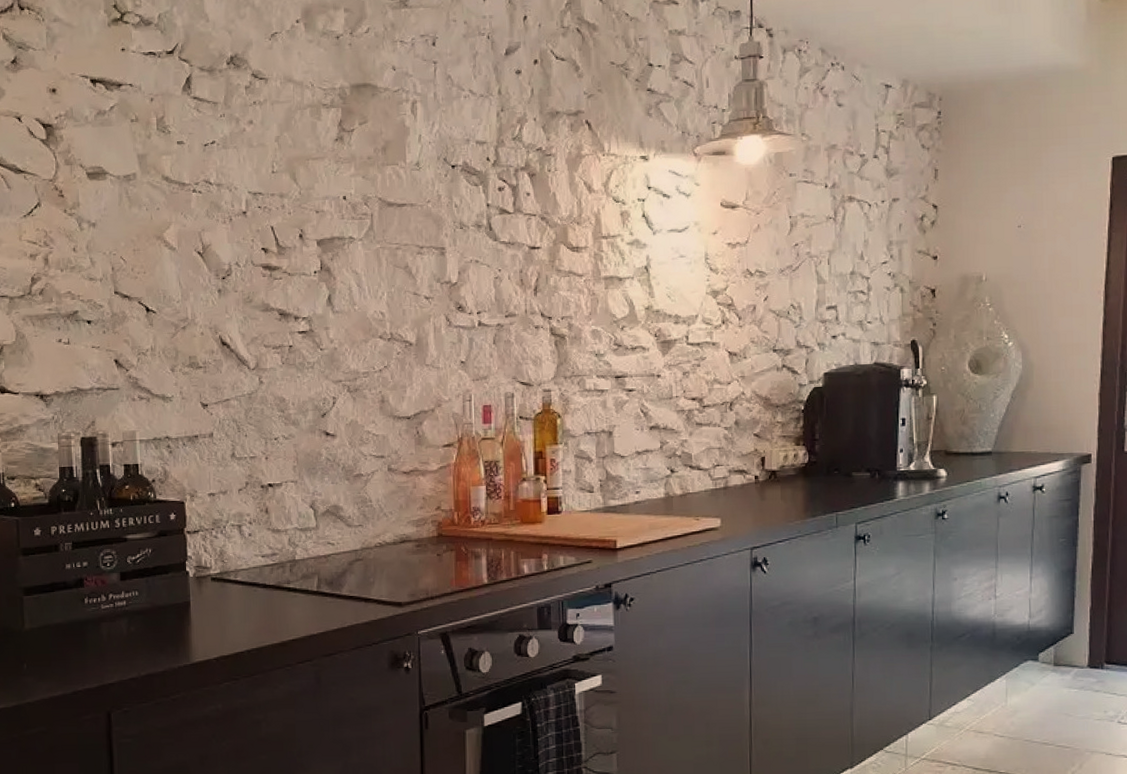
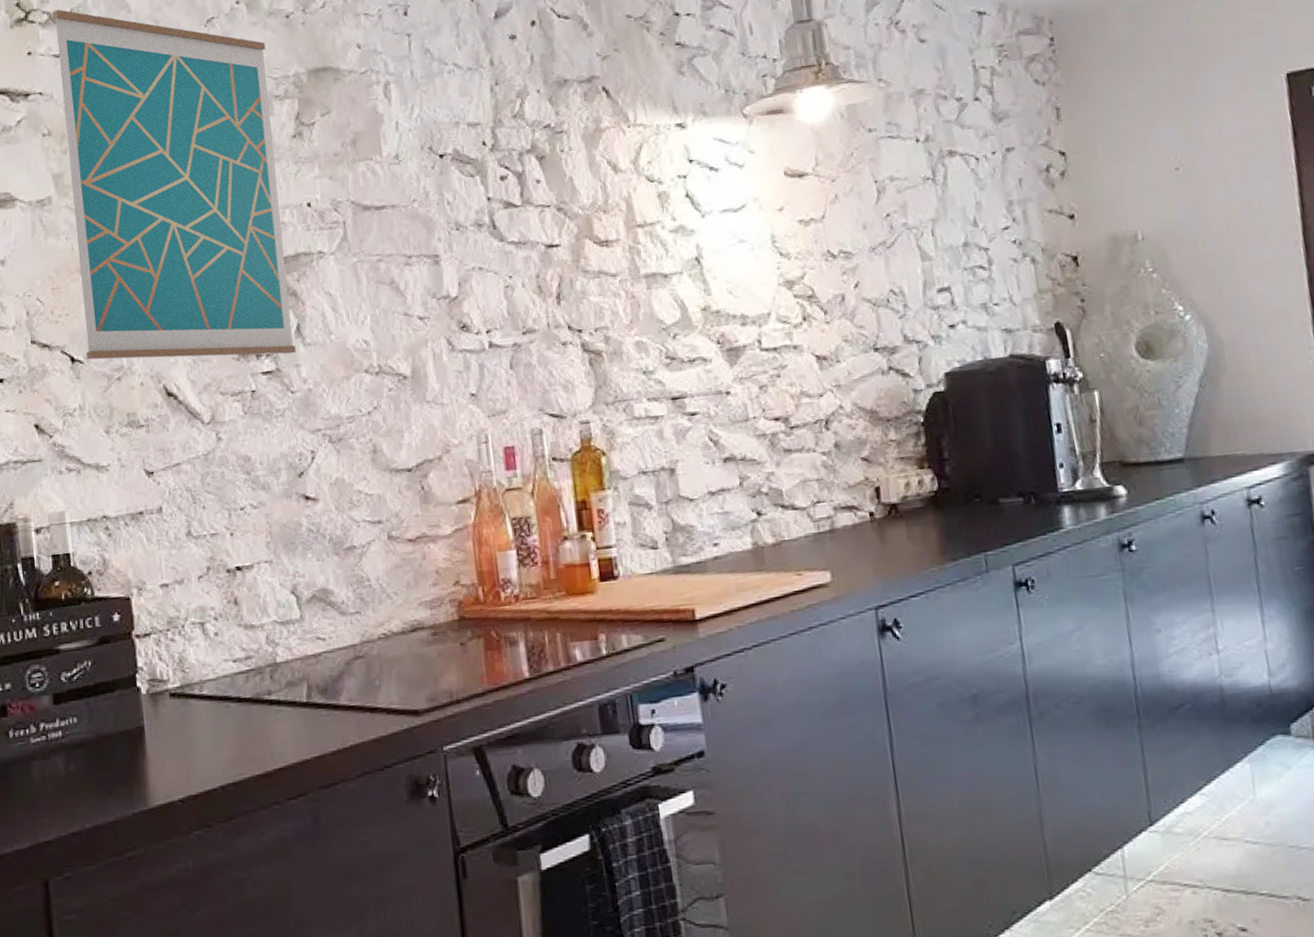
wall art: none [143,13,327,319] -> present [52,9,296,360]

